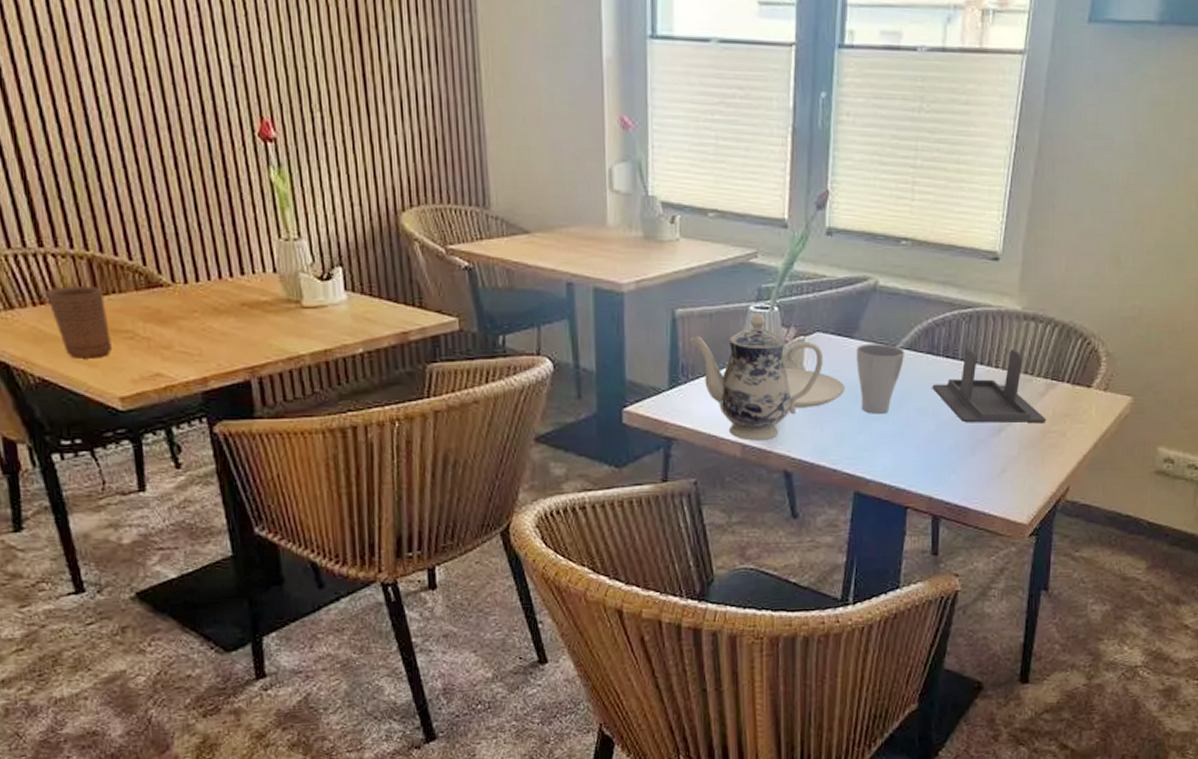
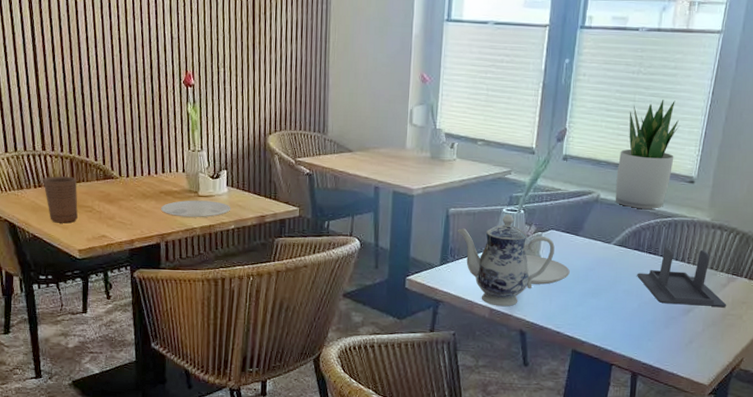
plate: none [244,313,356,340] -> present [160,200,231,218]
cup: present [856,344,905,414] -> none [579,240,618,293]
planter: none [898,147,977,299] -> present [615,100,679,210]

